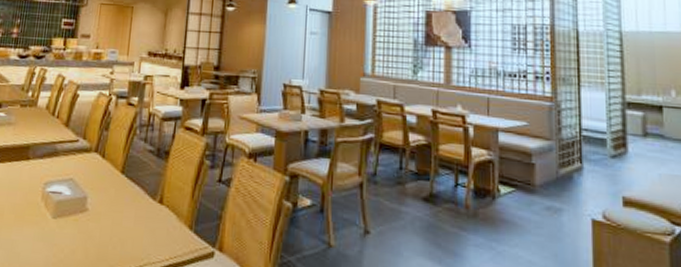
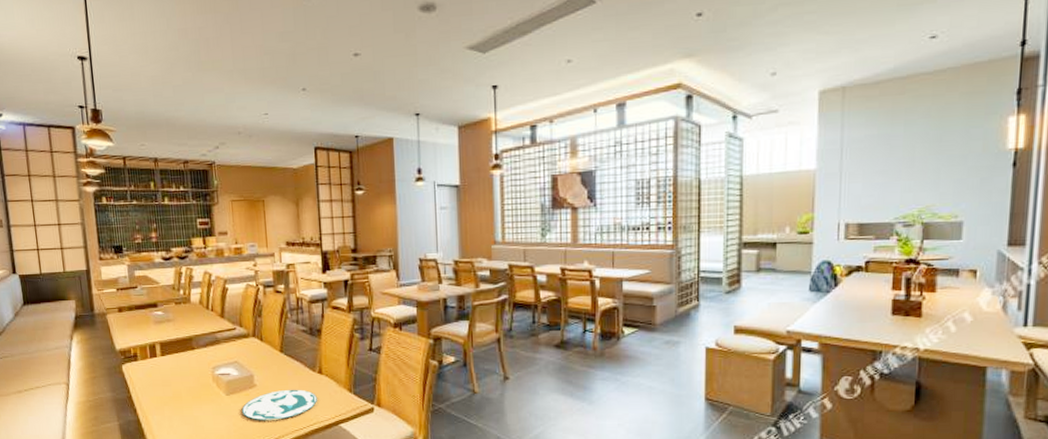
plate: none [65,218,154,255] -> present [241,389,318,420]

